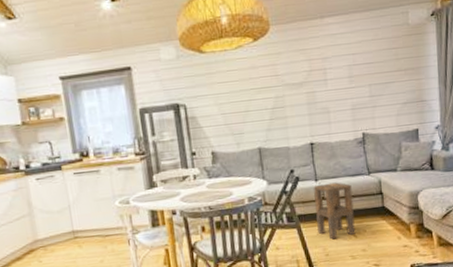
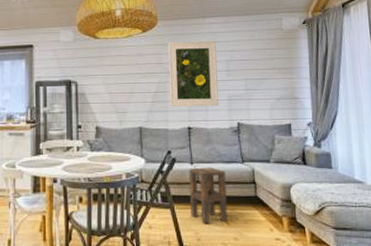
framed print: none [284,44,342,123] -> present [168,41,219,107]

